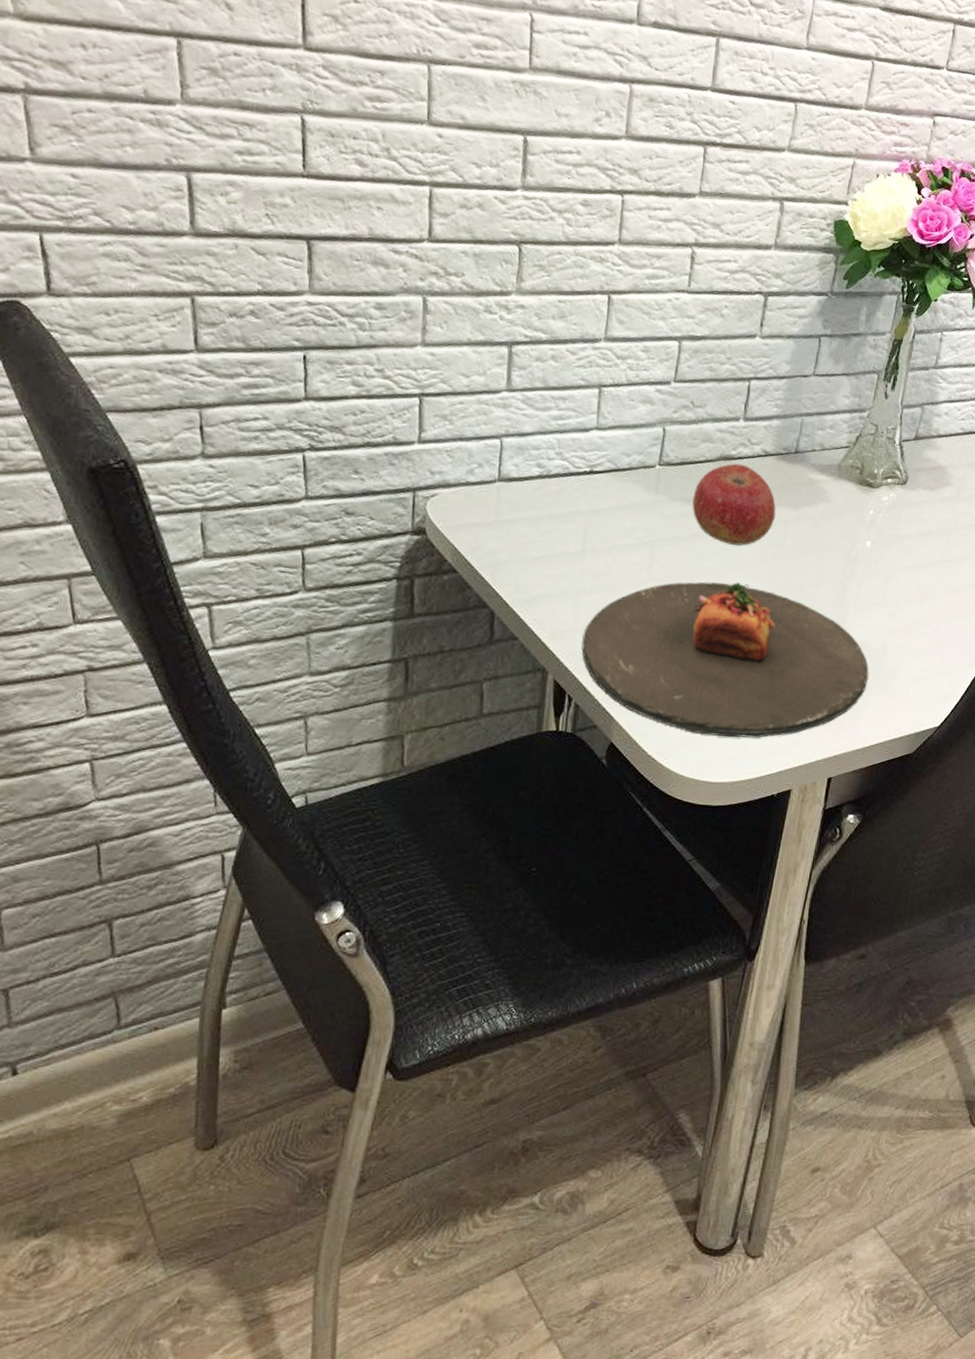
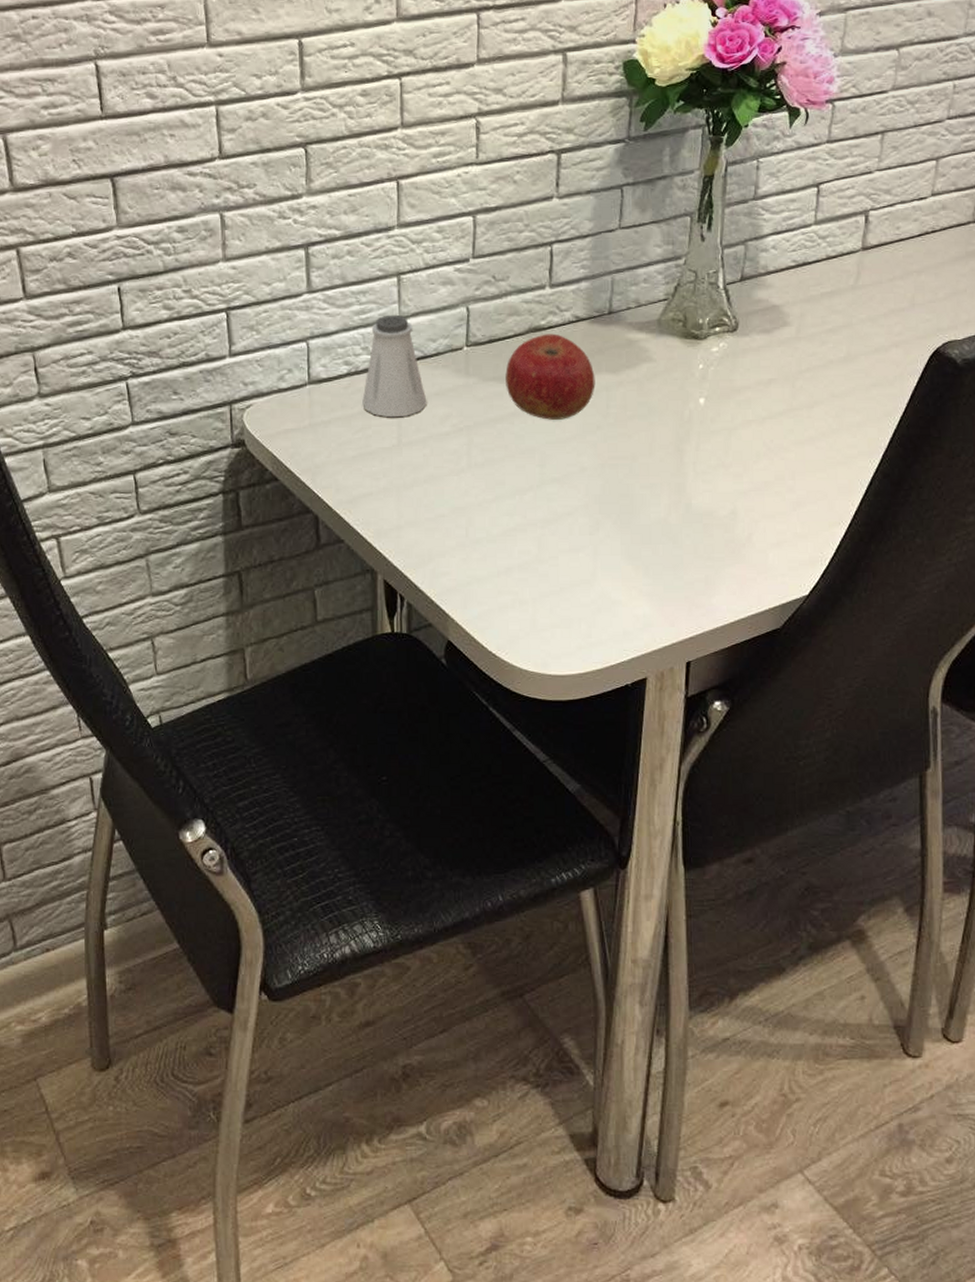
saltshaker: none [551,424,615,525] -> present [362,314,427,418]
plate: present [582,582,869,738] -> none [408,459,719,626]

